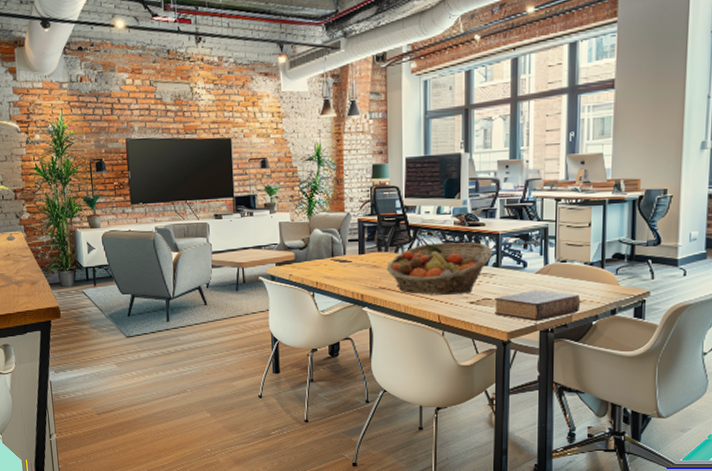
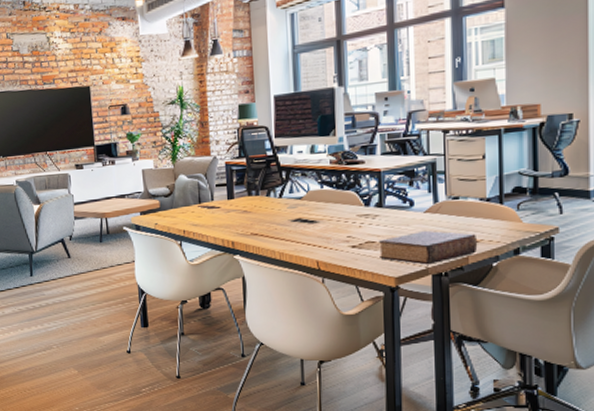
fruit basket: present [386,242,492,296] -> none [257,182,374,241]

